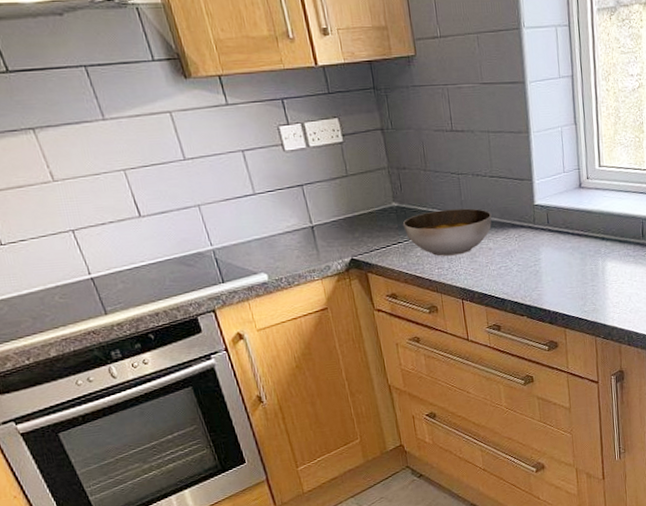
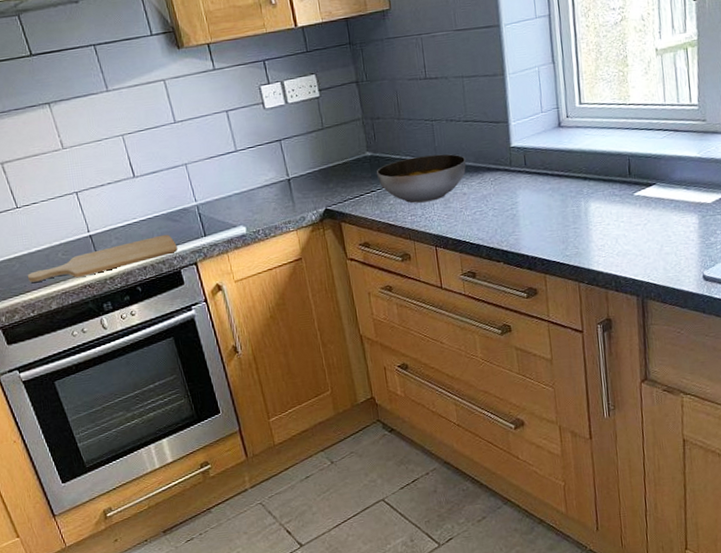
chopping board: none [18,279,193,328] -> present [27,234,178,283]

